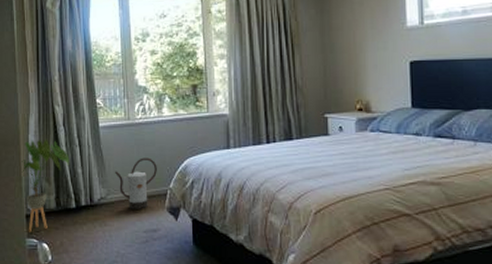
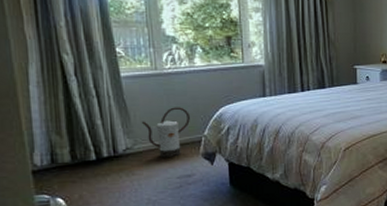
house plant: present [22,139,70,232] -> none [21,89,86,189]

